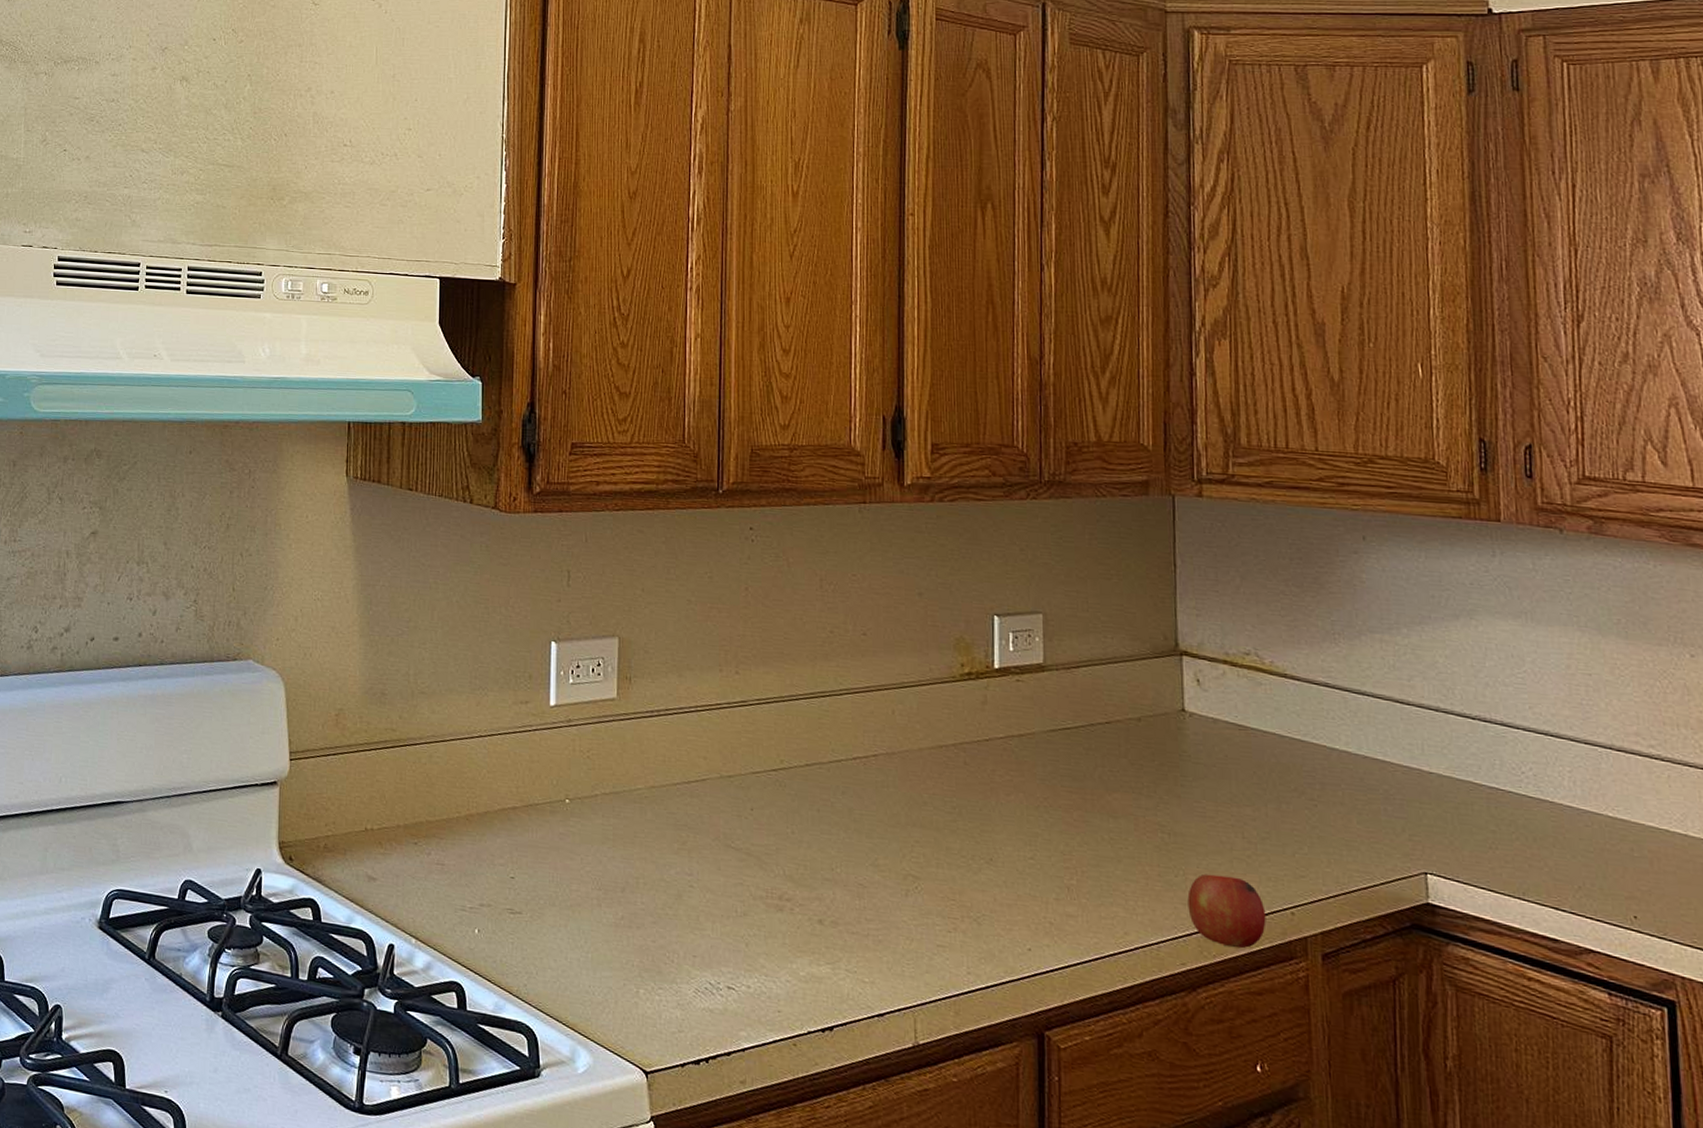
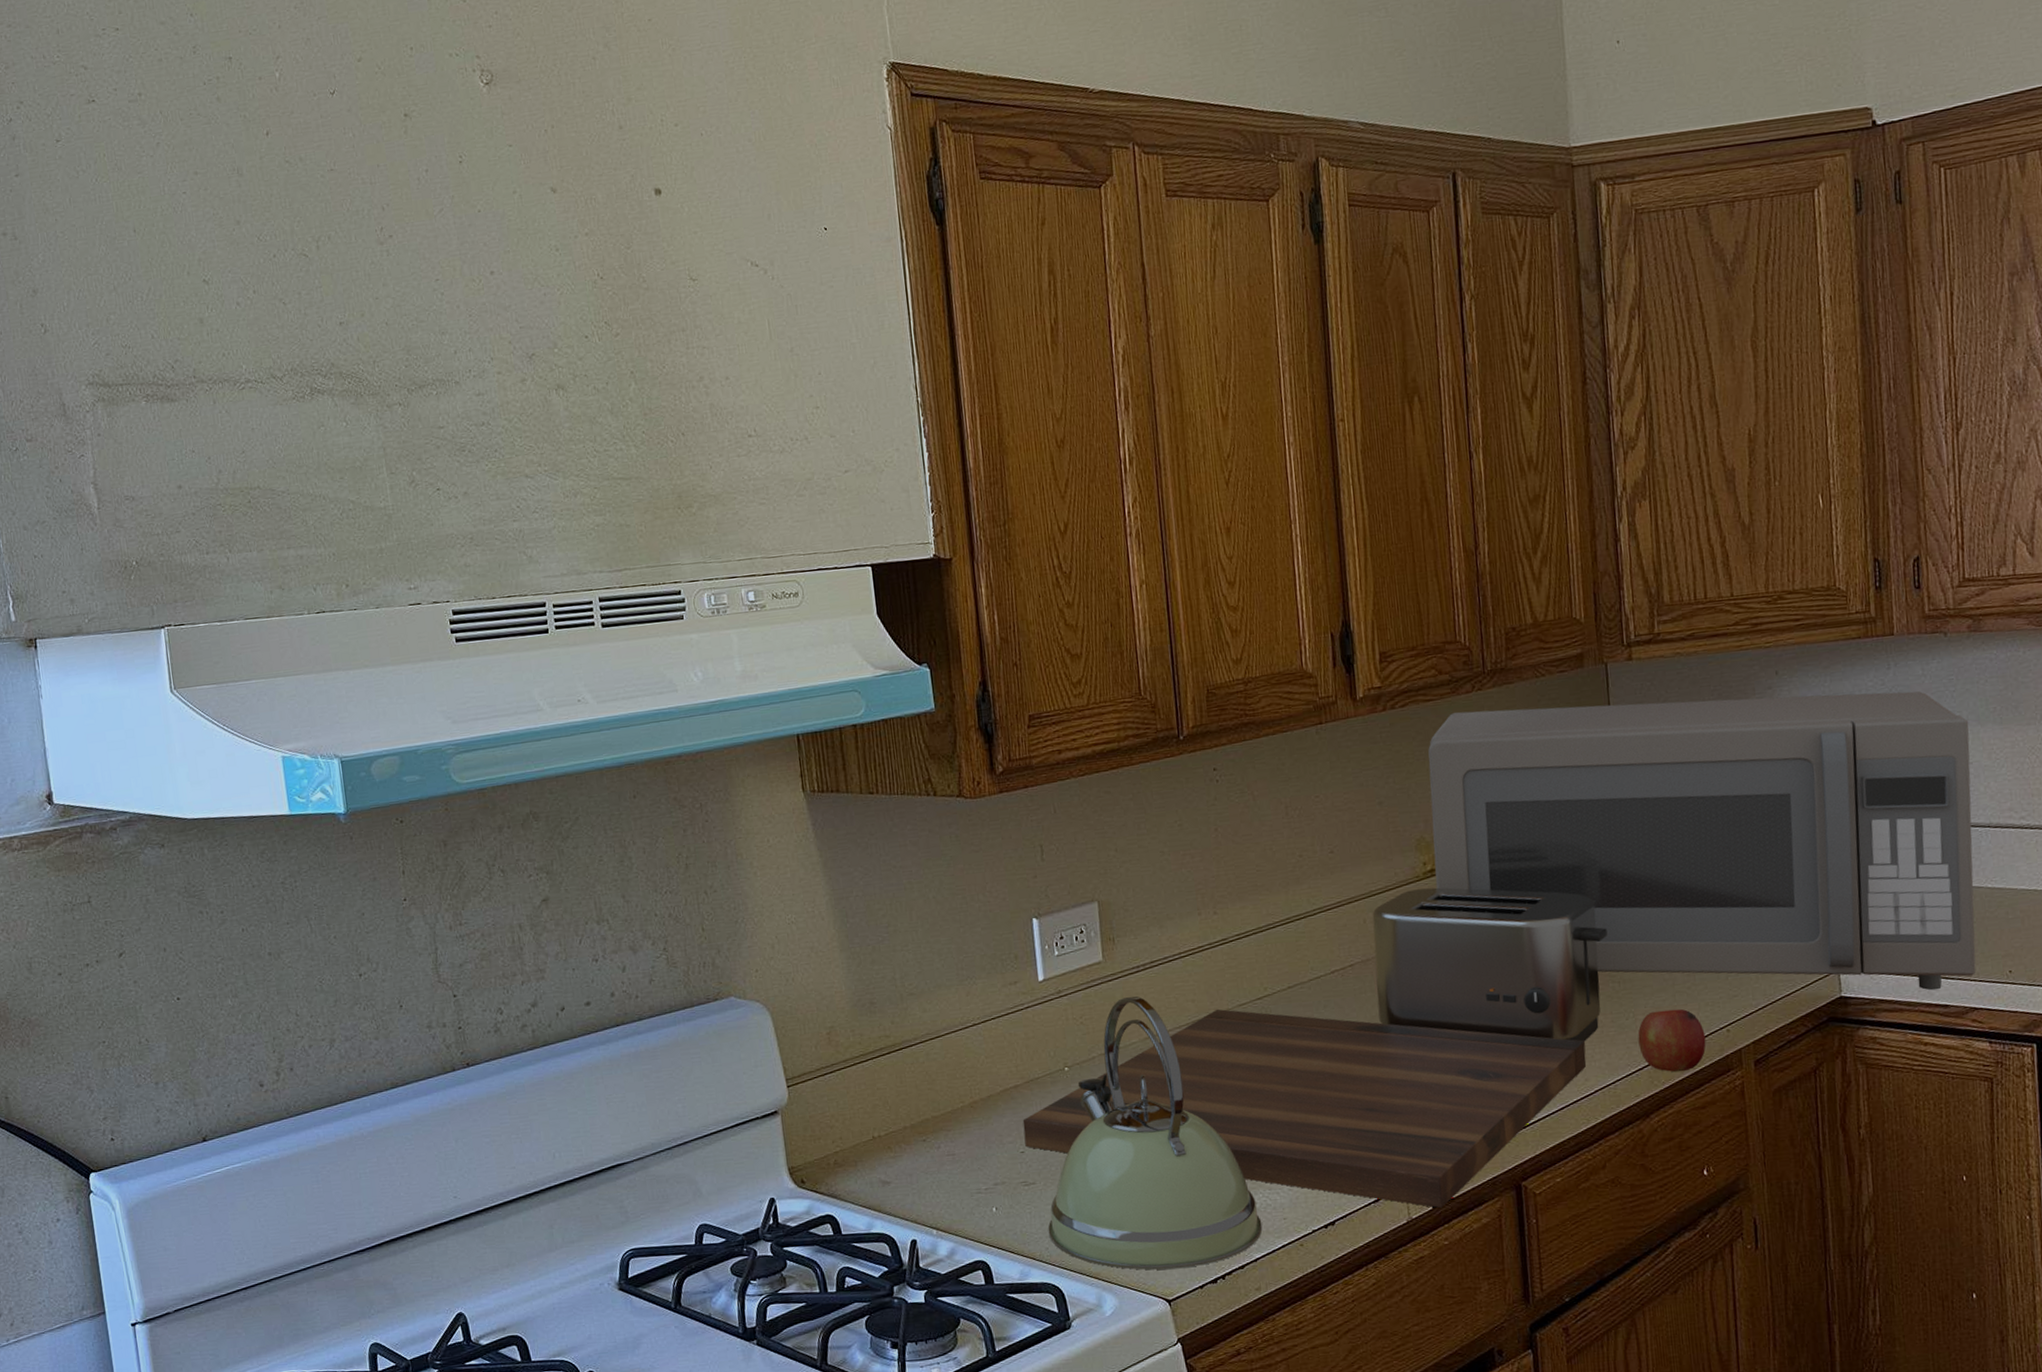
cutting board: none [516,771,1127,1040] -> present [1022,1008,1587,1209]
kettle: none [528,739,754,1042] -> present [1048,995,1263,1270]
toaster: none [900,689,1159,891] -> present [1372,887,1608,1042]
microwave: none [972,516,1593,920] -> present [1428,691,1976,991]

